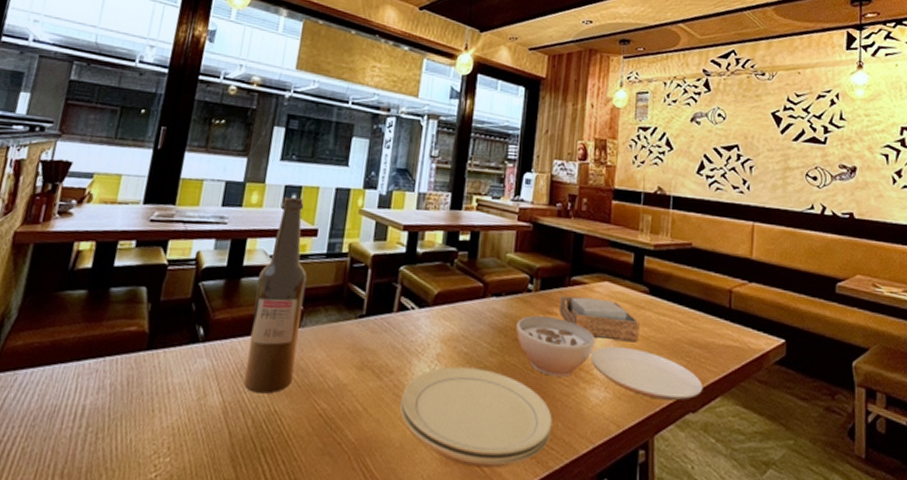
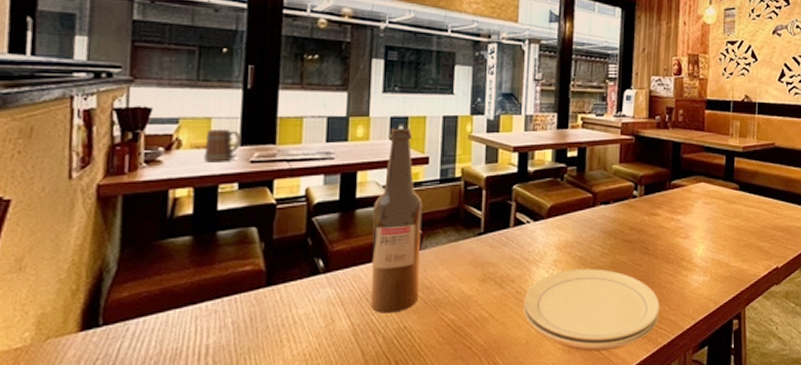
beer mug: none [109,186,146,219] -> present [204,128,241,162]
soup bowl: present [516,315,596,377] -> none [625,218,694,268]
napkin holder: present [558,295,640,343] -> none [661,198,732,232]
plate: present [590,346,704,401] -> none [690,237,785,278]

